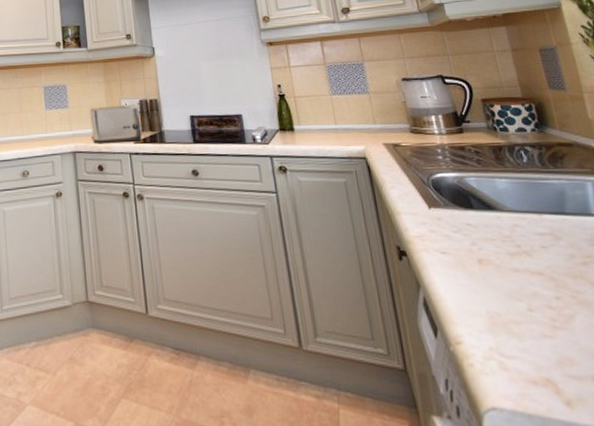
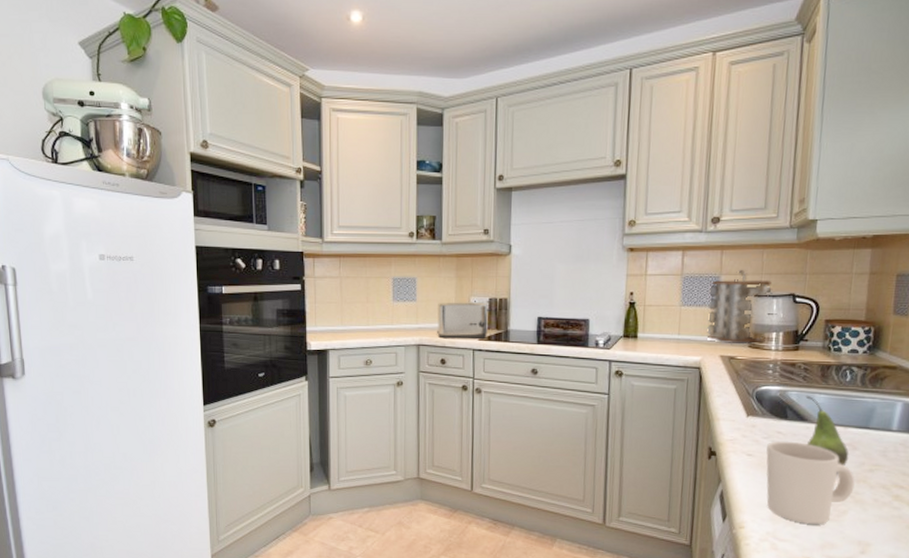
spice rack: none [355,56,427,130] -> present [707,270,772,344]
mug: none [460,234,573,334] -> present [766,441,855,524]
fruit: none [485,180,555,259] -> present [805,395,849,466]

